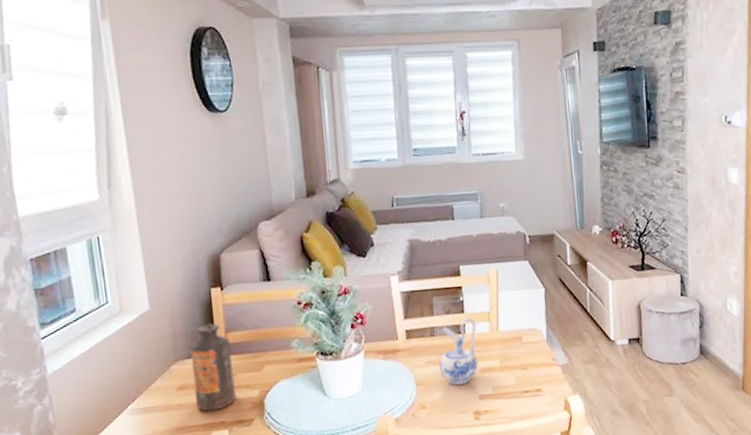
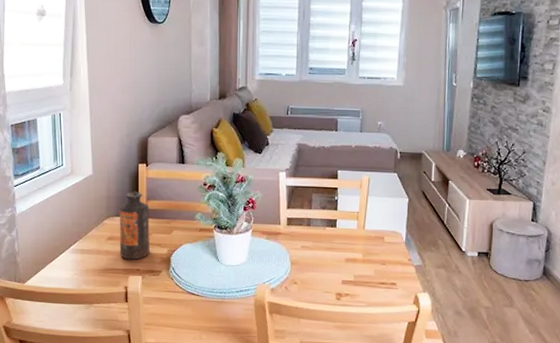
ceramic pitcher: present [438,317,478,385] -> none [311,215,346,270]

